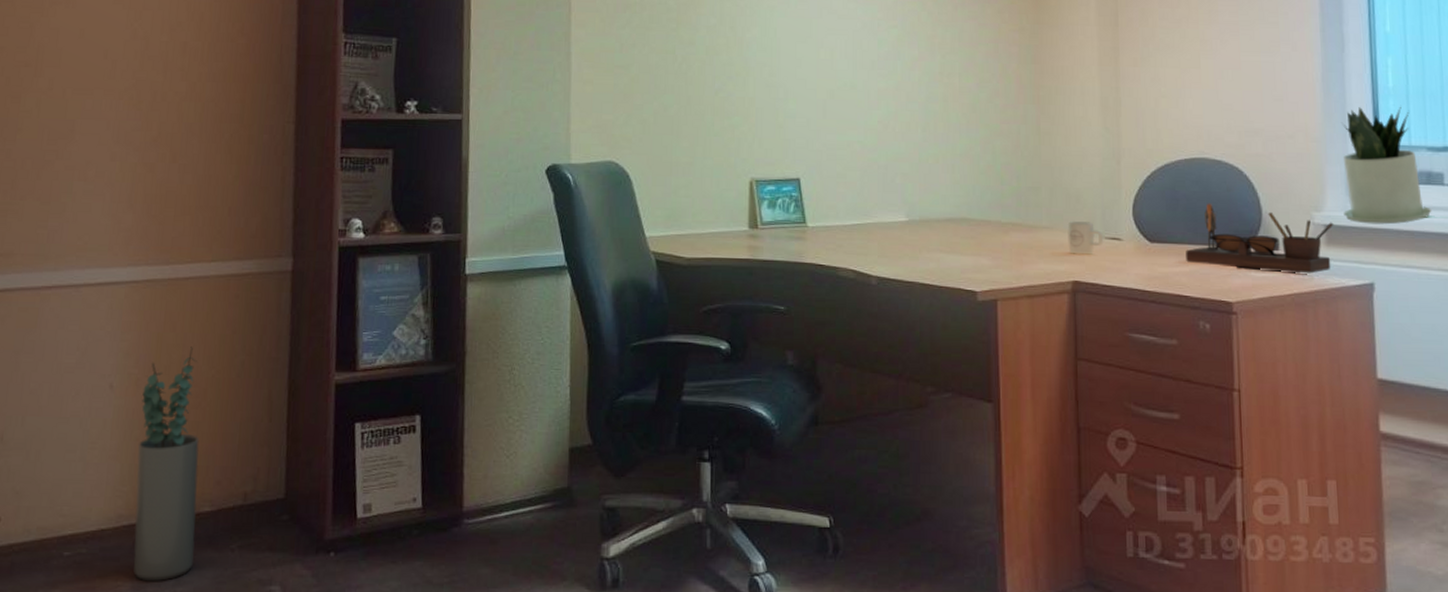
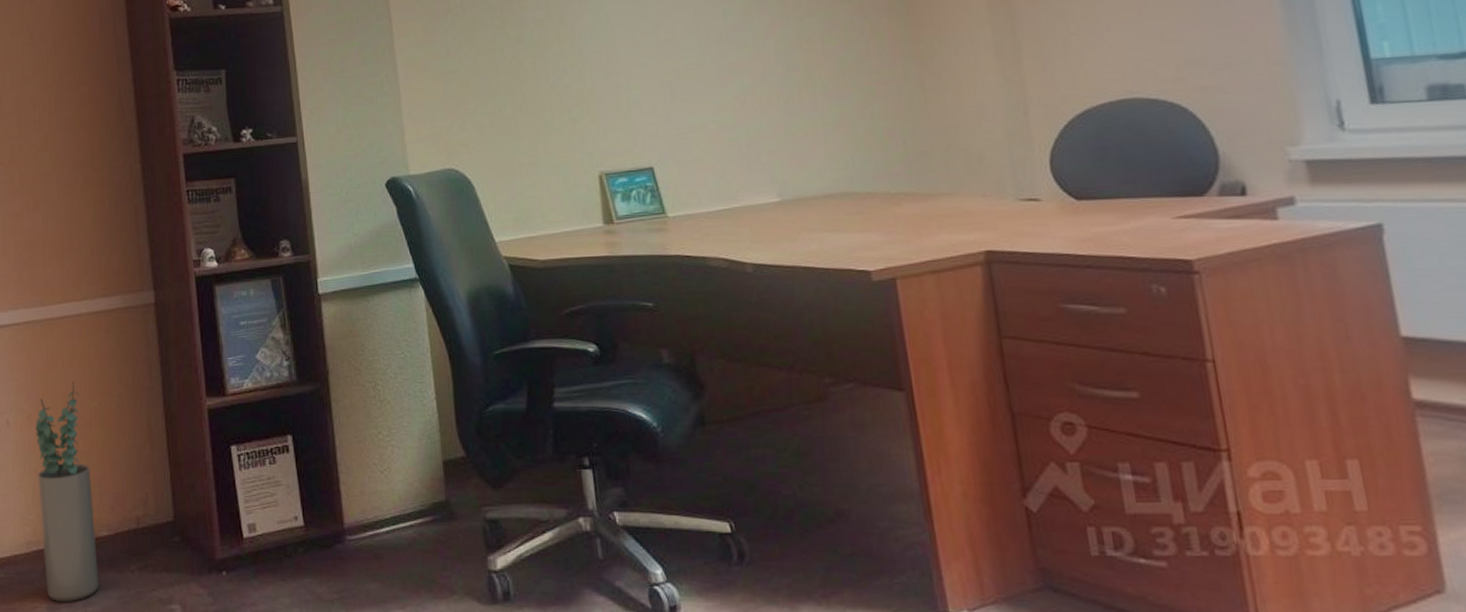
mug: present [1067,221,1104,255] -> none [971,183,1018,221]
desk organizer: present [1186,203,1334,274] -> none [1124,149,1321,220]
planter: present [1342,106,1432,225] -> none [1314,10,1454,155]

